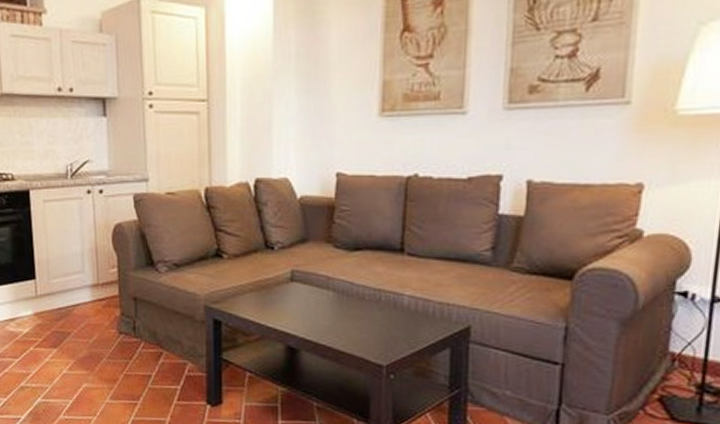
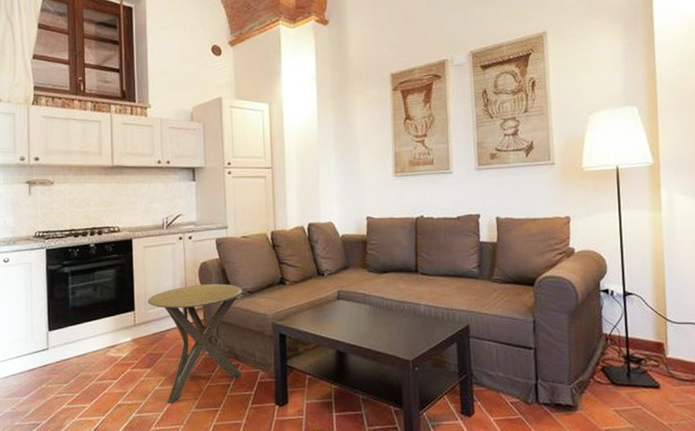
side table: none [50,251,168,391] -> present [147,283,243,404]

